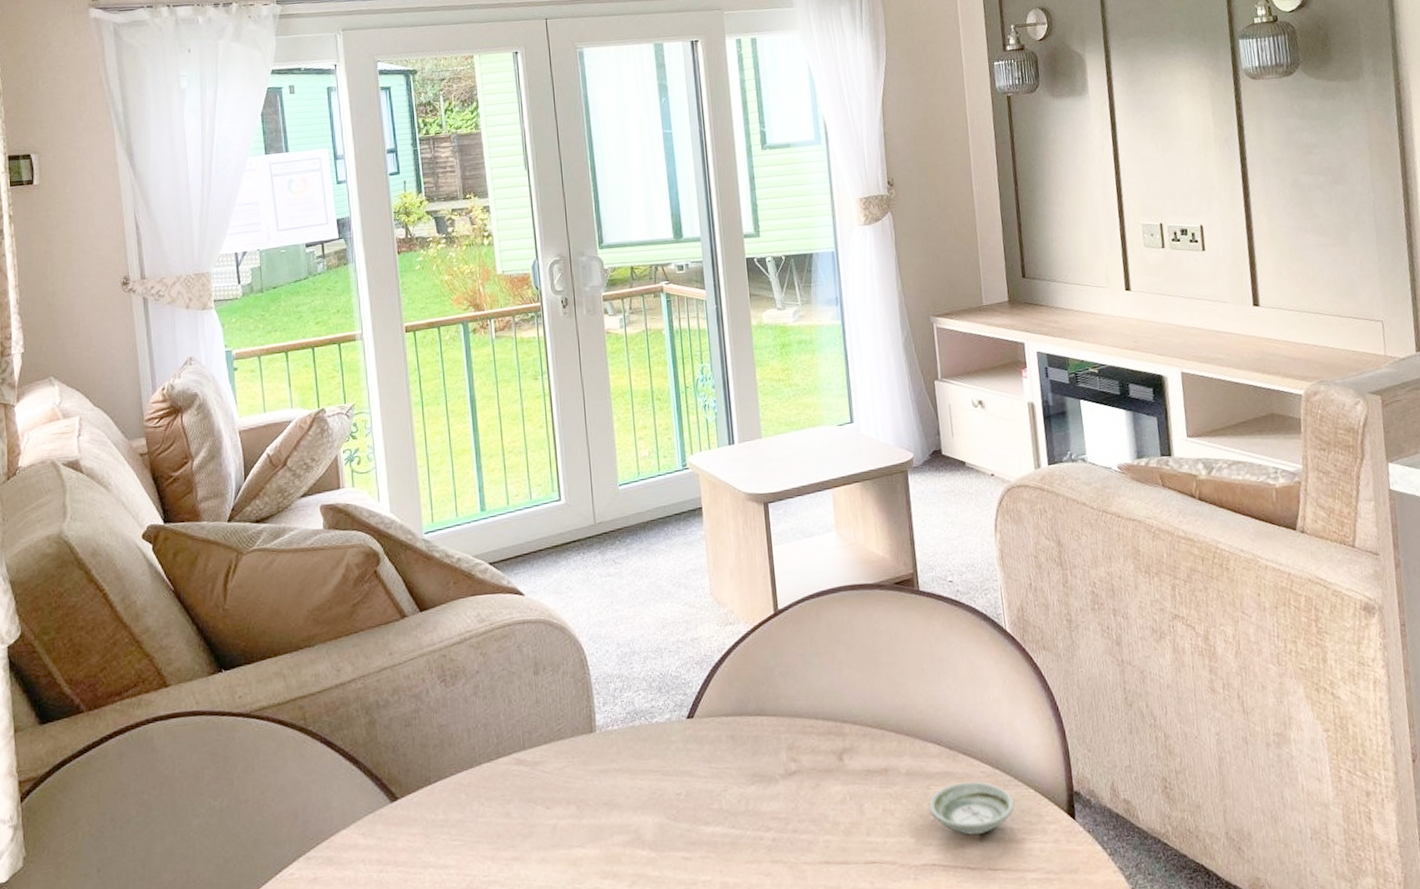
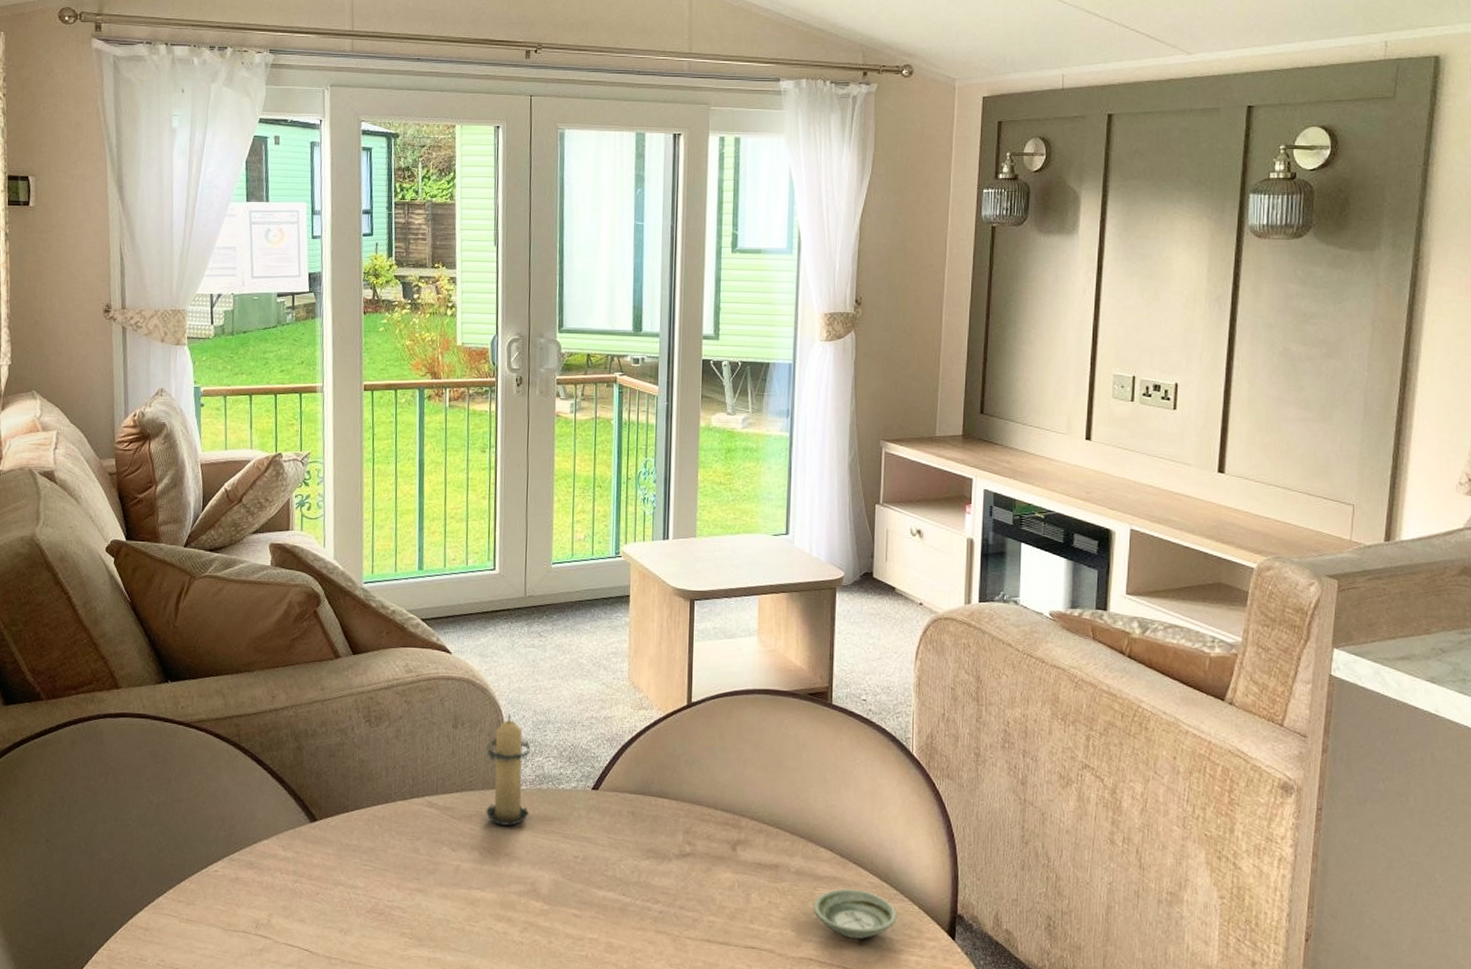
candle: none [571,650,623,773] -> present [485,714,531,826]

